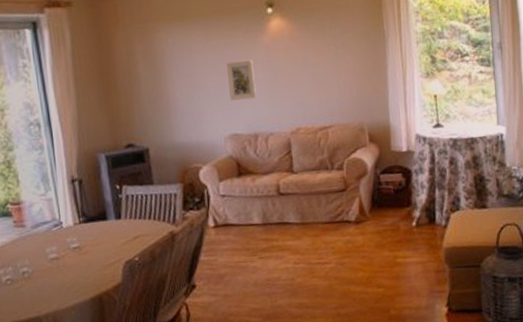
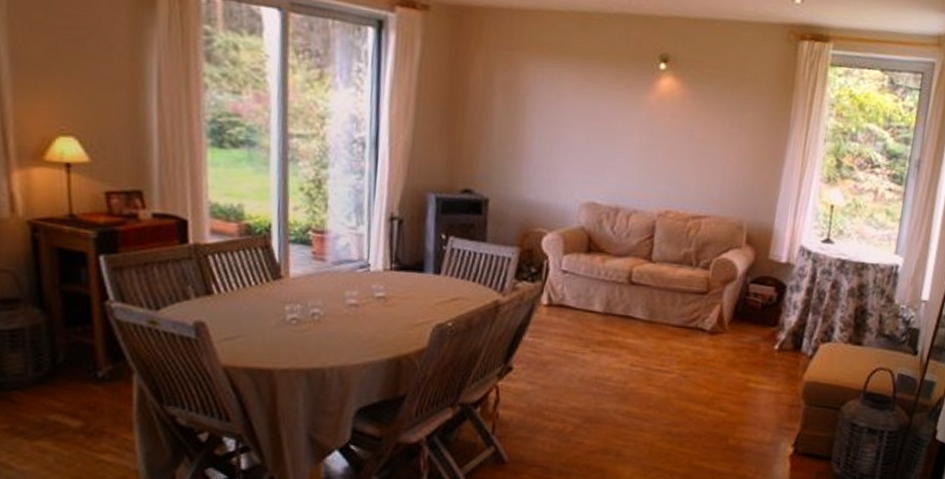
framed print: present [227,59,257,101] -> none [595,117,631,166]

